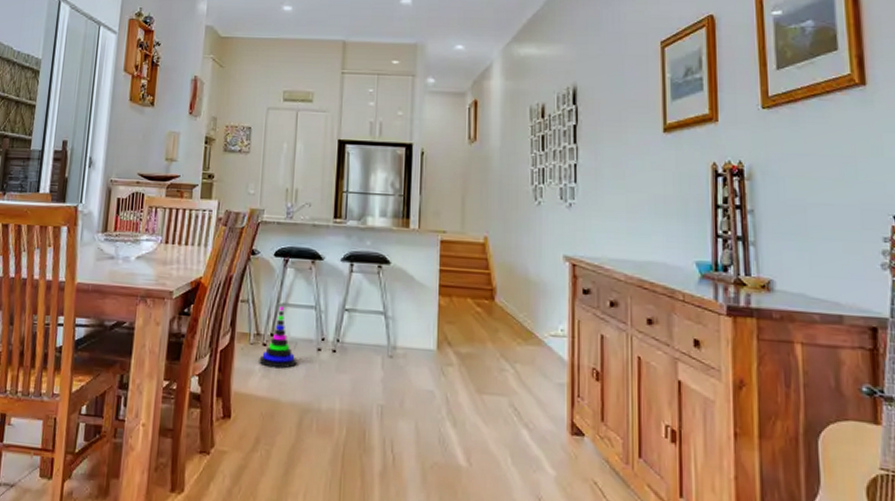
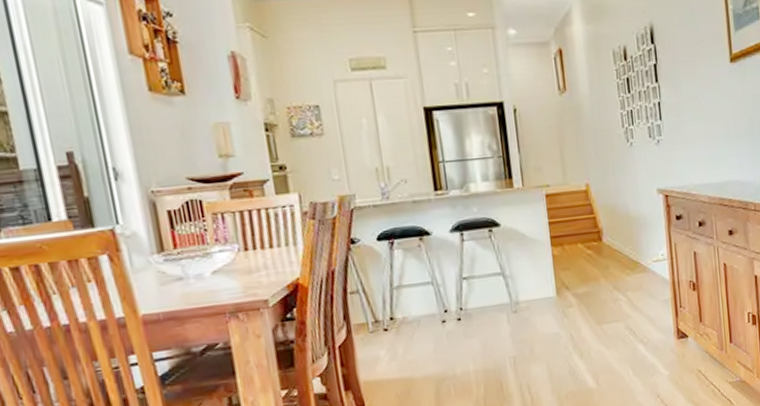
stacking toy: present [259,306,298,369] -> none [383,288,424,350]

